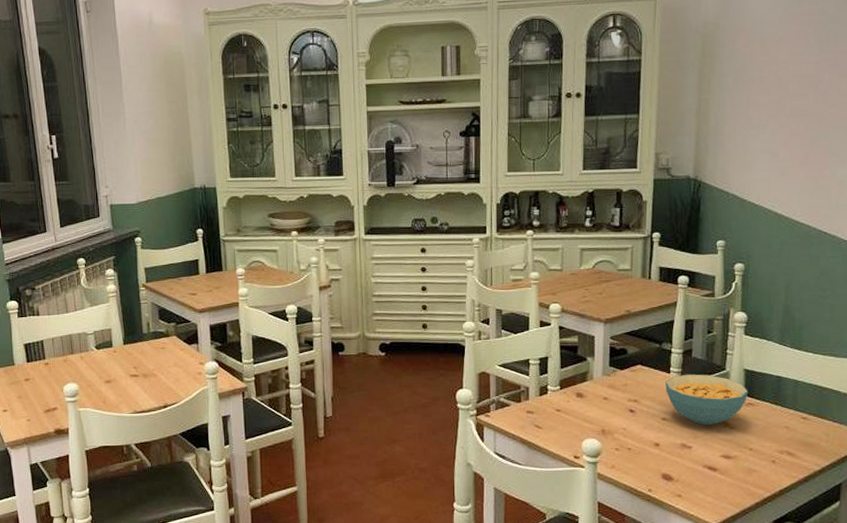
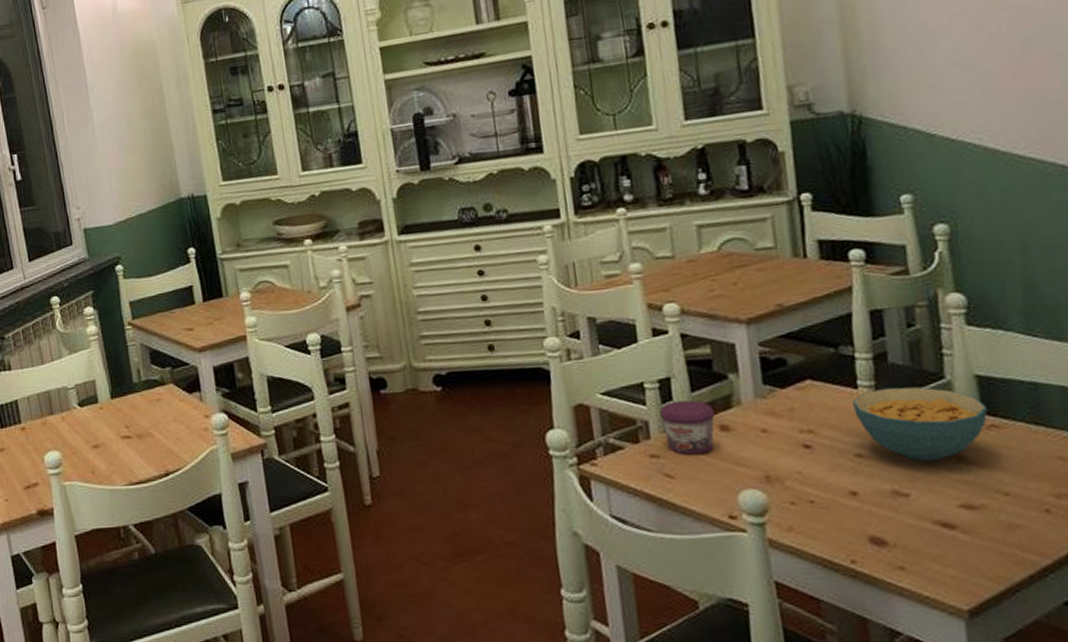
jam: none [538,374,574,412] -> present [660,400,715,455]

